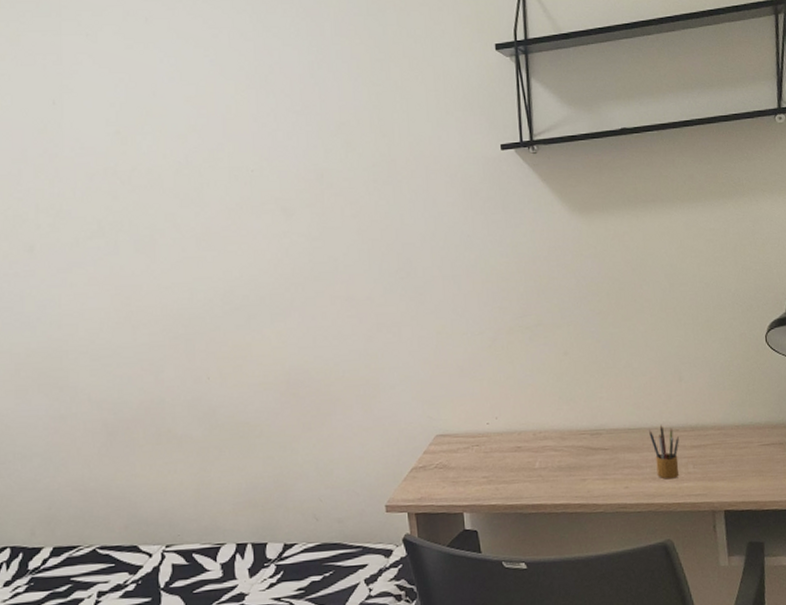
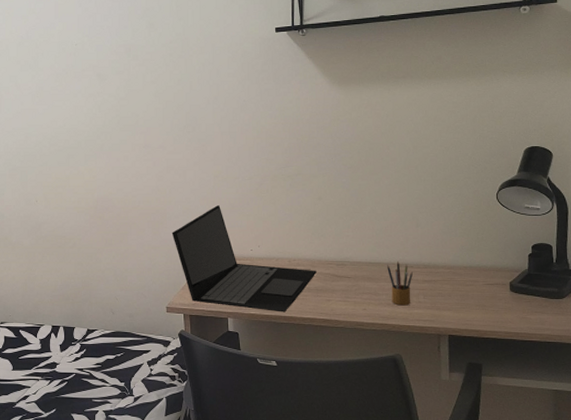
laptop: none [387,369,567,500] -> present [171,205,317,312]

